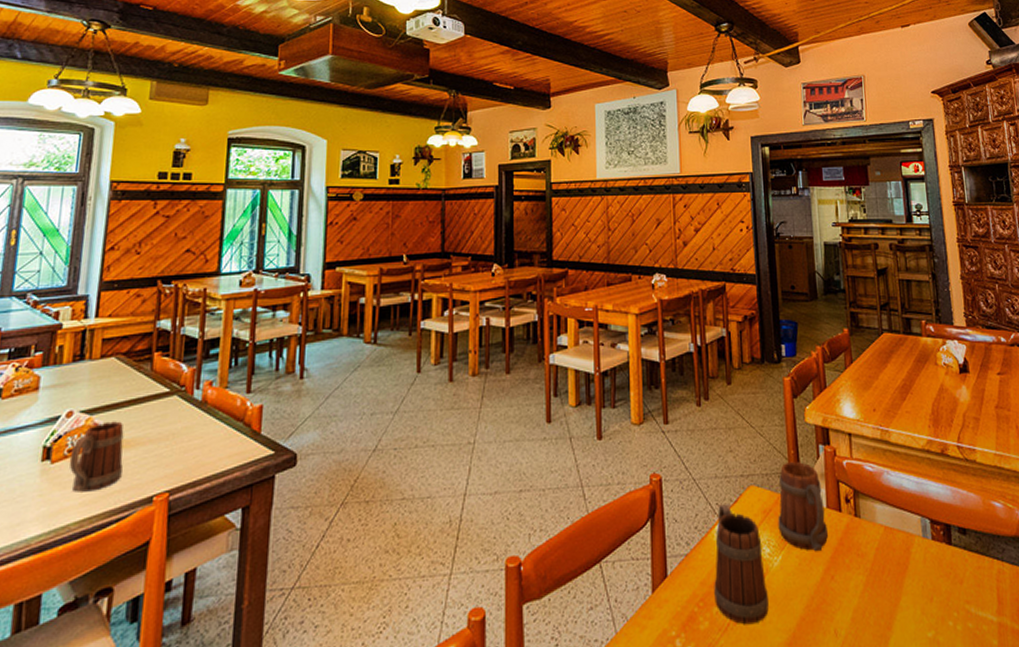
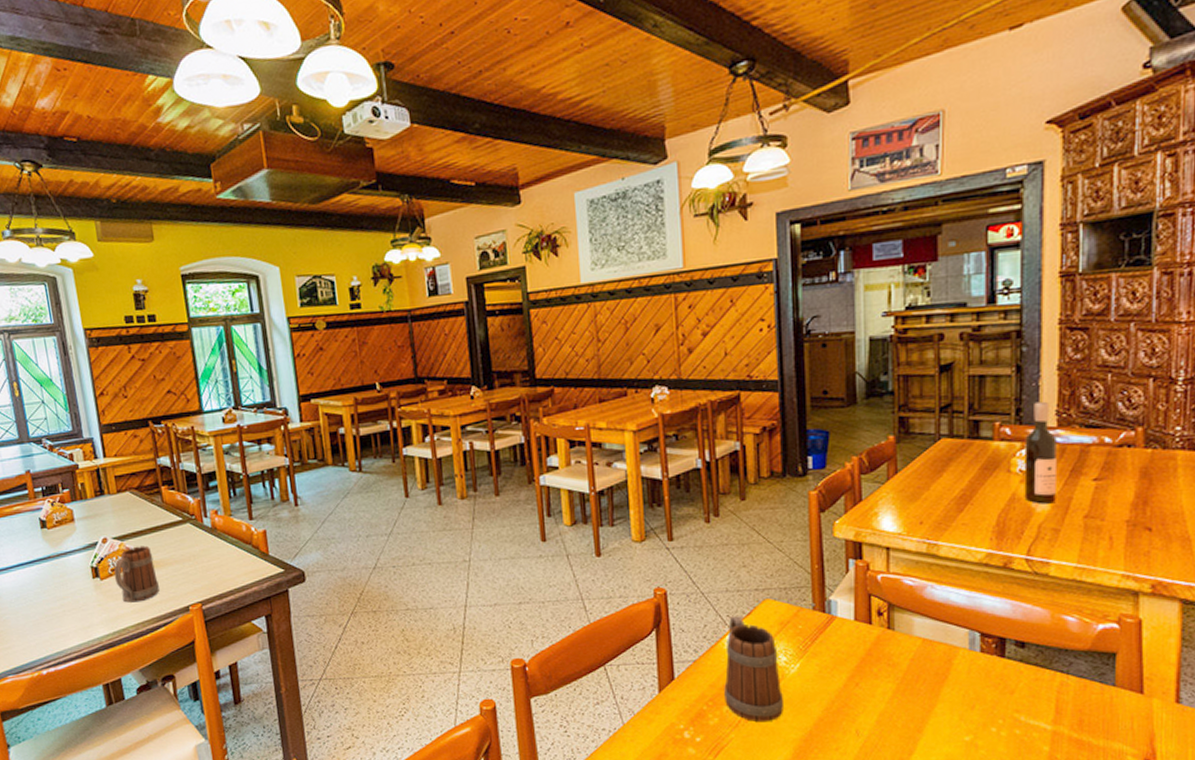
beer mug: present [778,461,829,552] -> none [796,575,855,661]
bottle: none [944,304,973,395] -> present [1024,401,1057,504]

